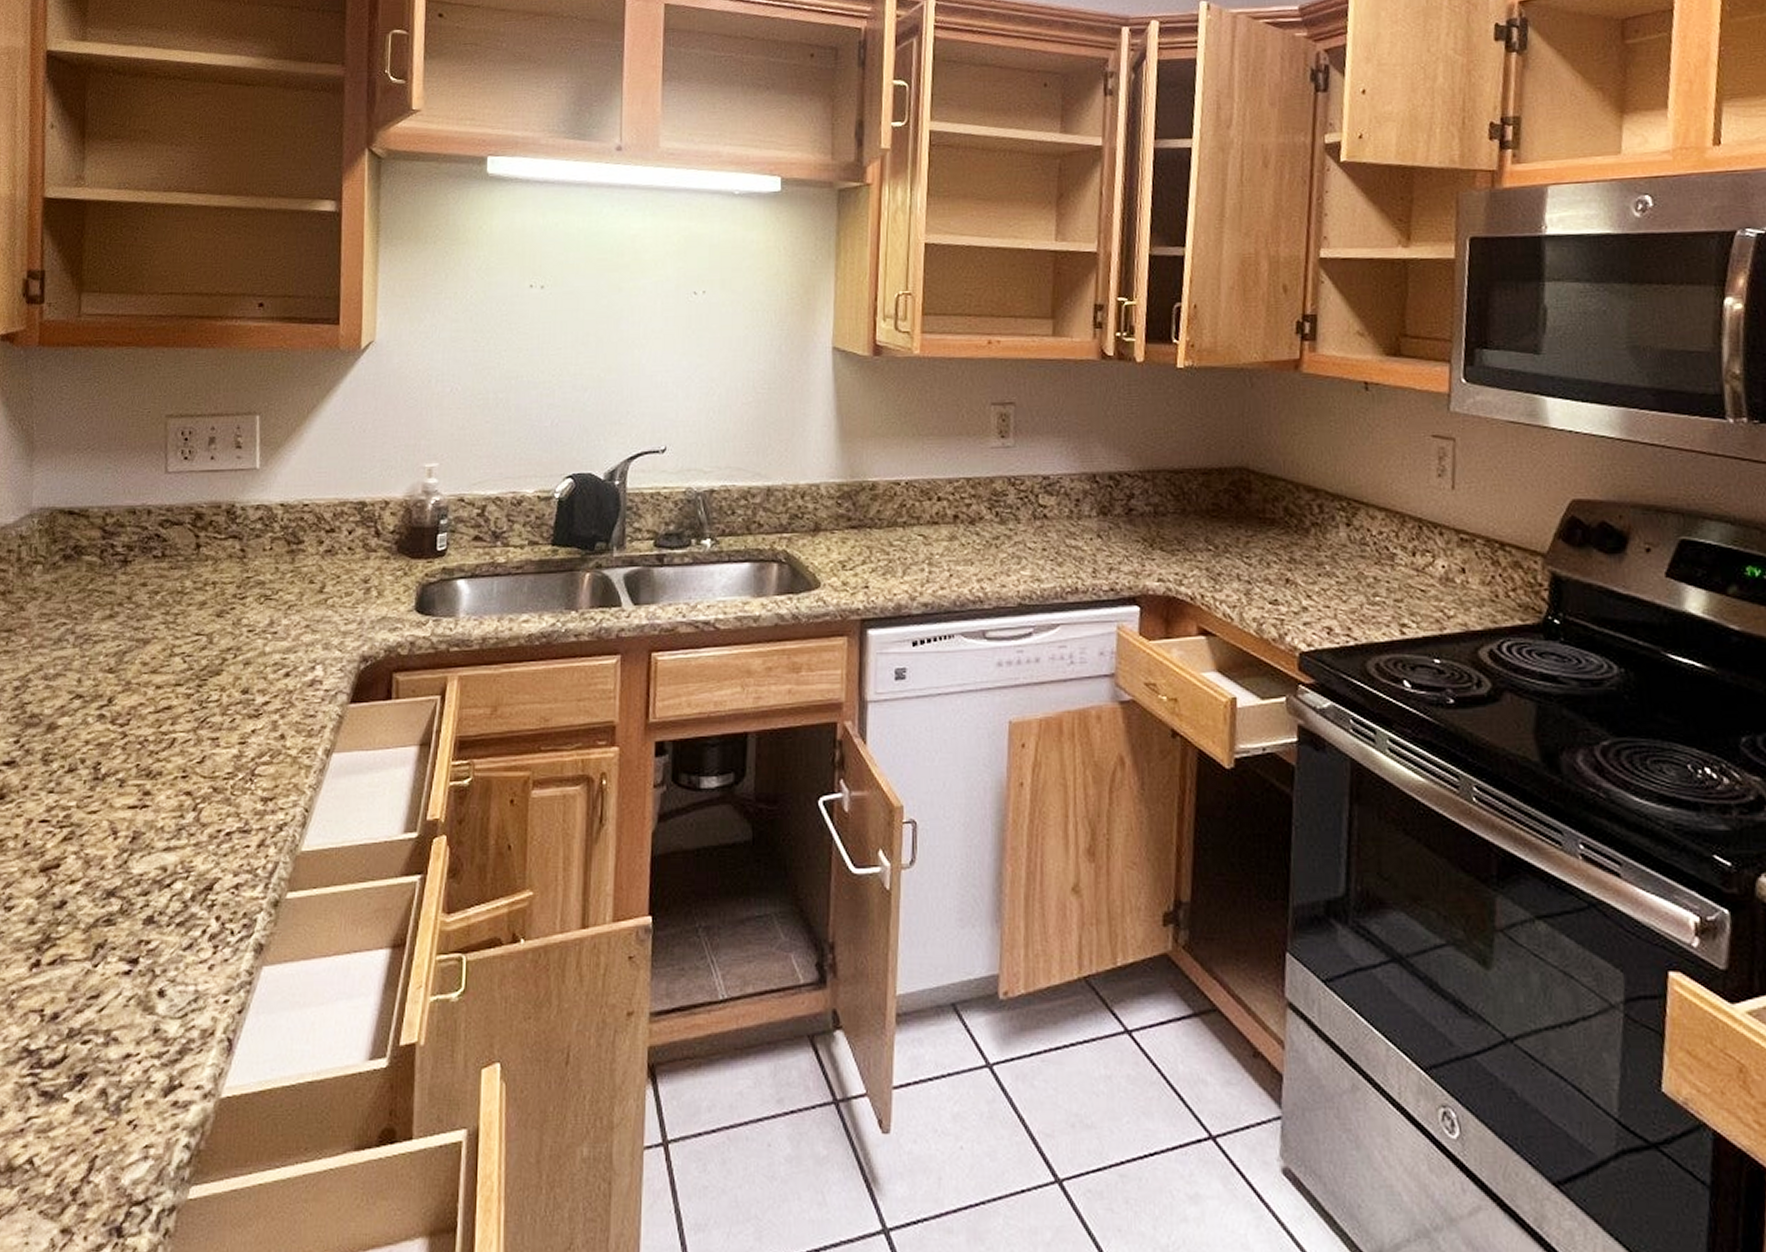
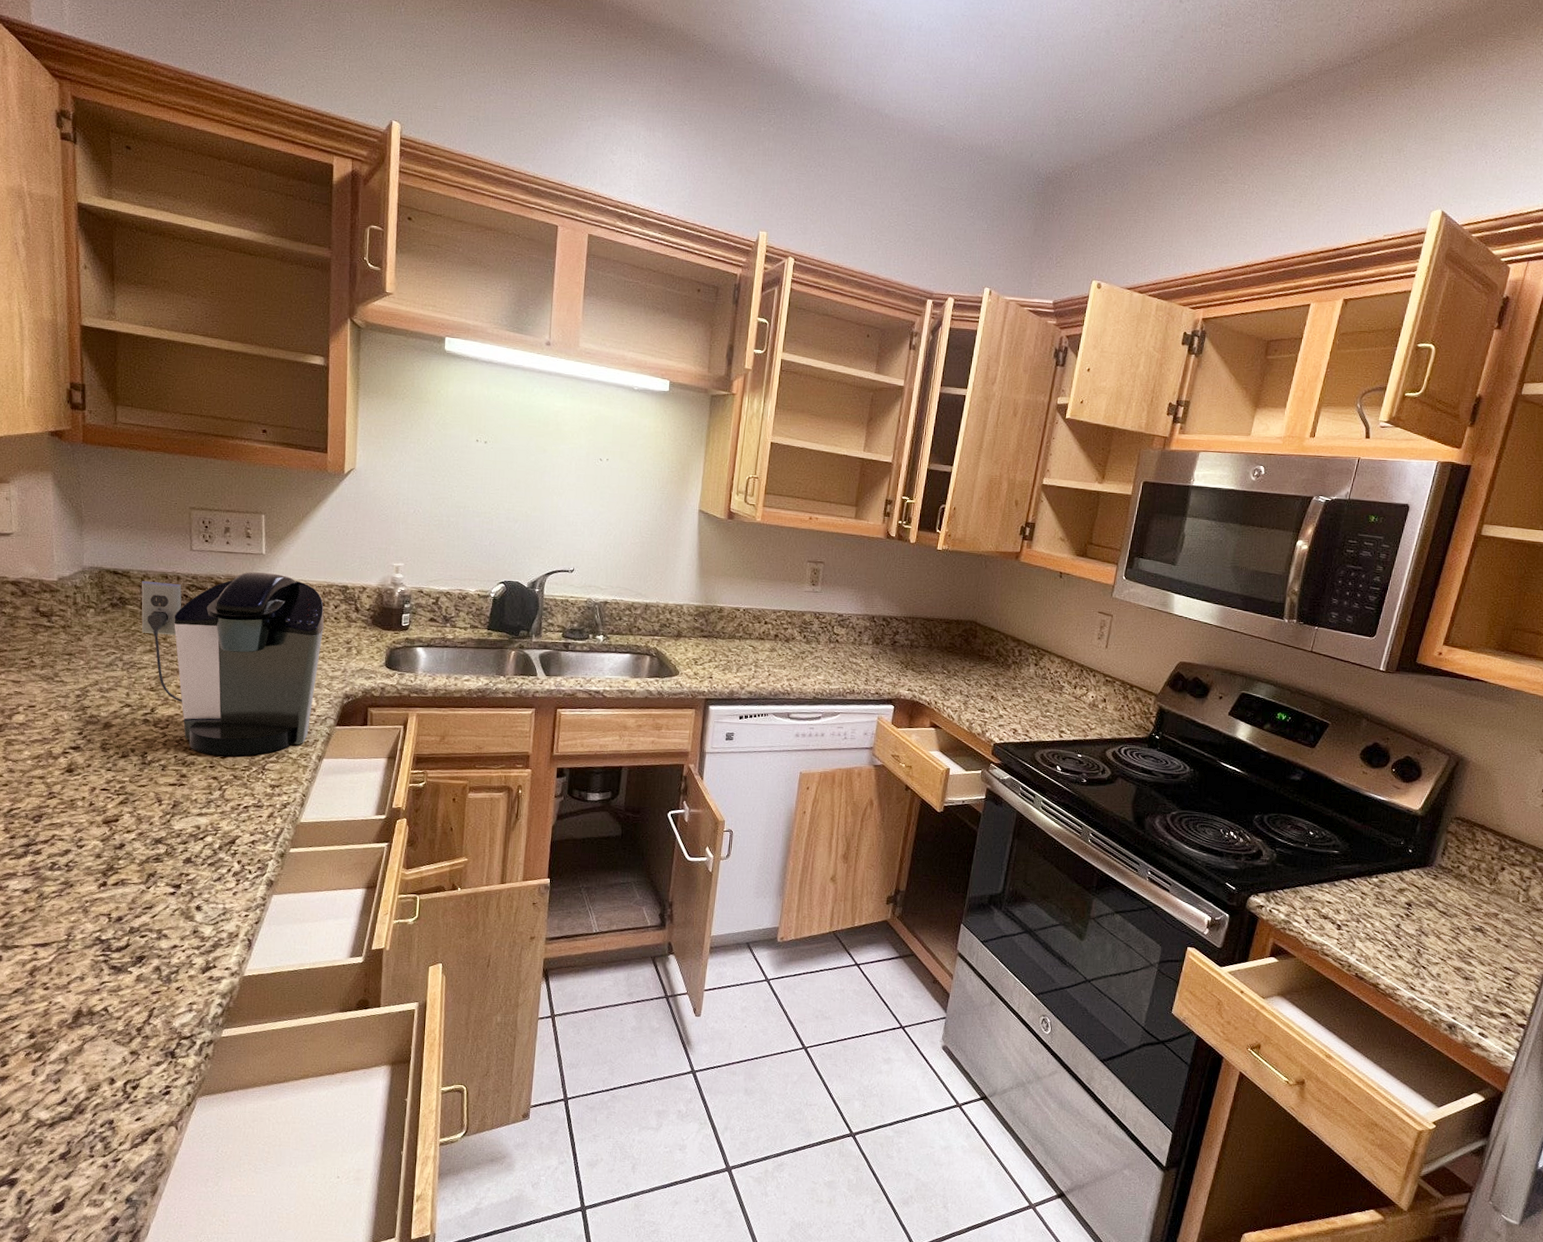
coffee maker: none [101,493,335,759] -> present [141,571,324,756]

